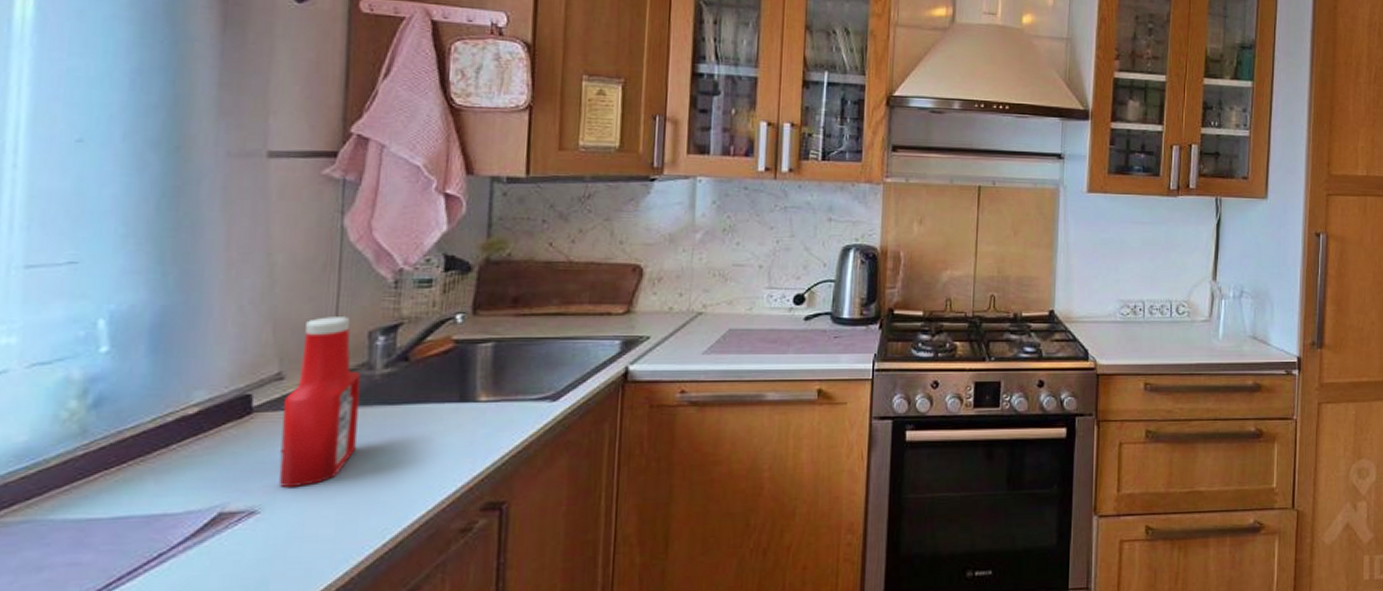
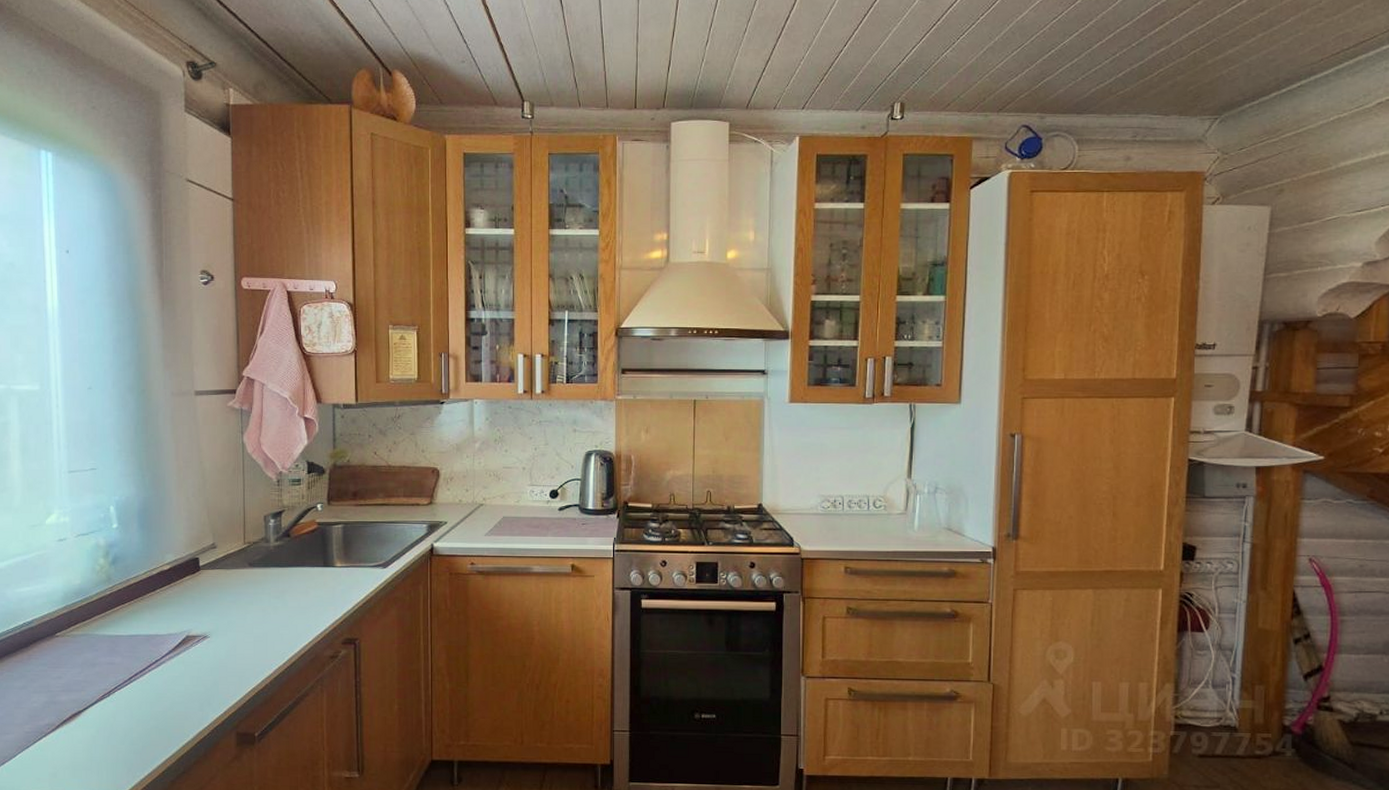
ketchup bottle: present [278,317,361,488] -> none [217,505,263,622]

